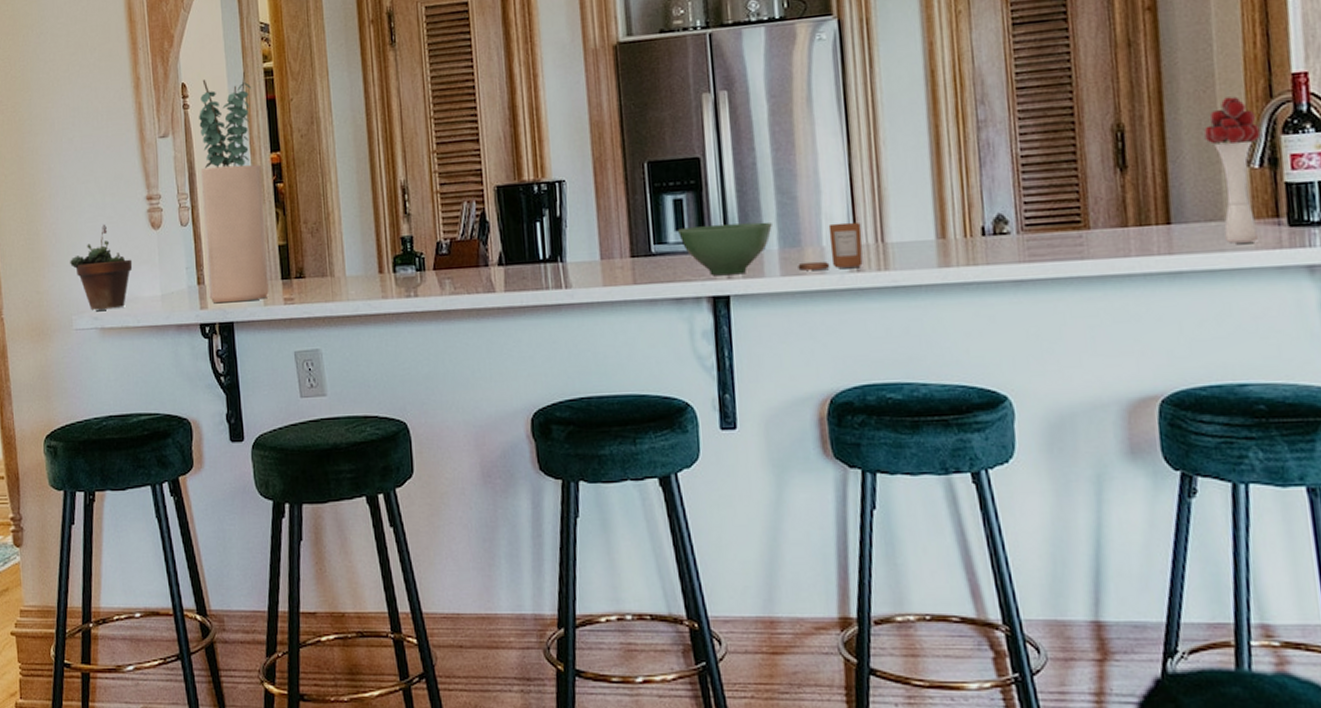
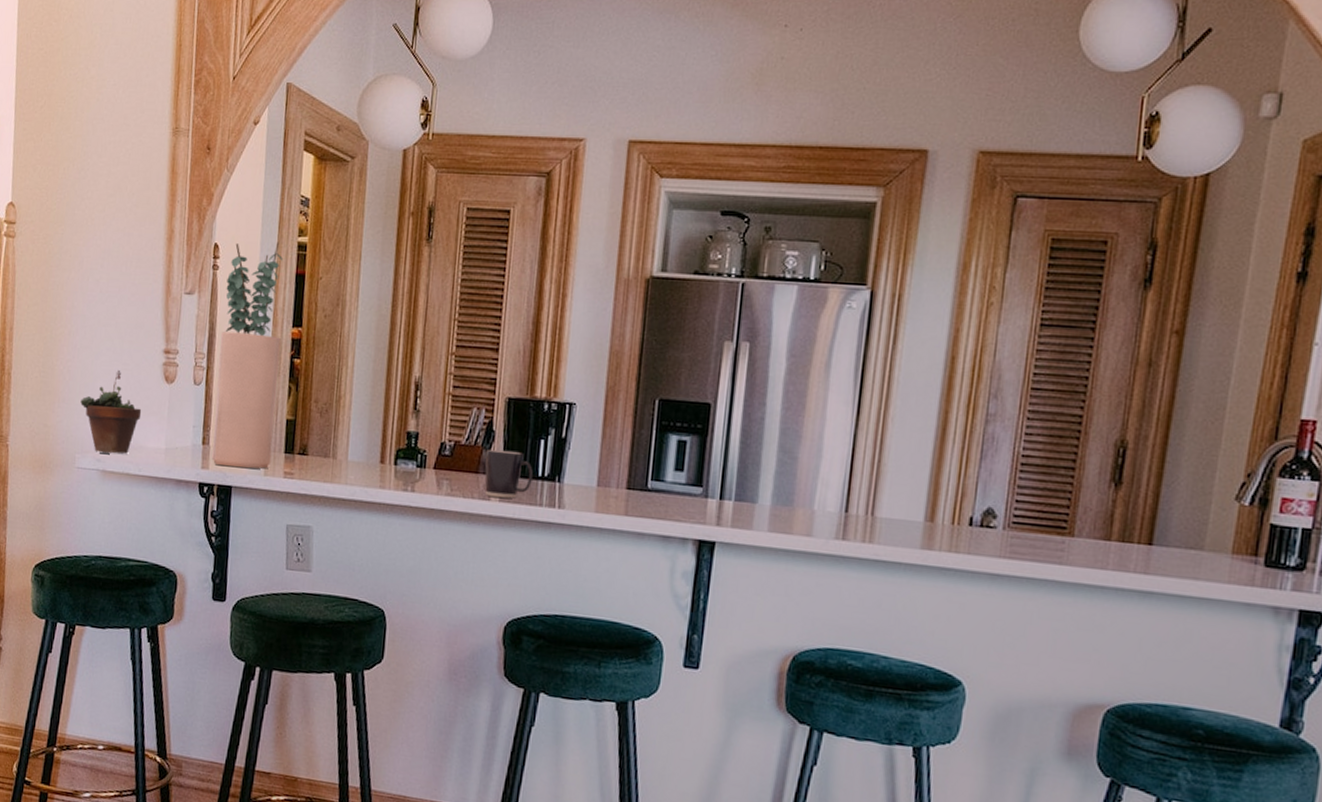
mug: none [483,238,535,288] -> present [484,449,533,499]
bowl: present [677,222,772,276] -> none [676,469,769,524]
candle: present [798,222,863,271] -> none [786,489,855,535]
flower bouquet: present [1203,96,1261,244] -> none [1201,432,1259,576]

